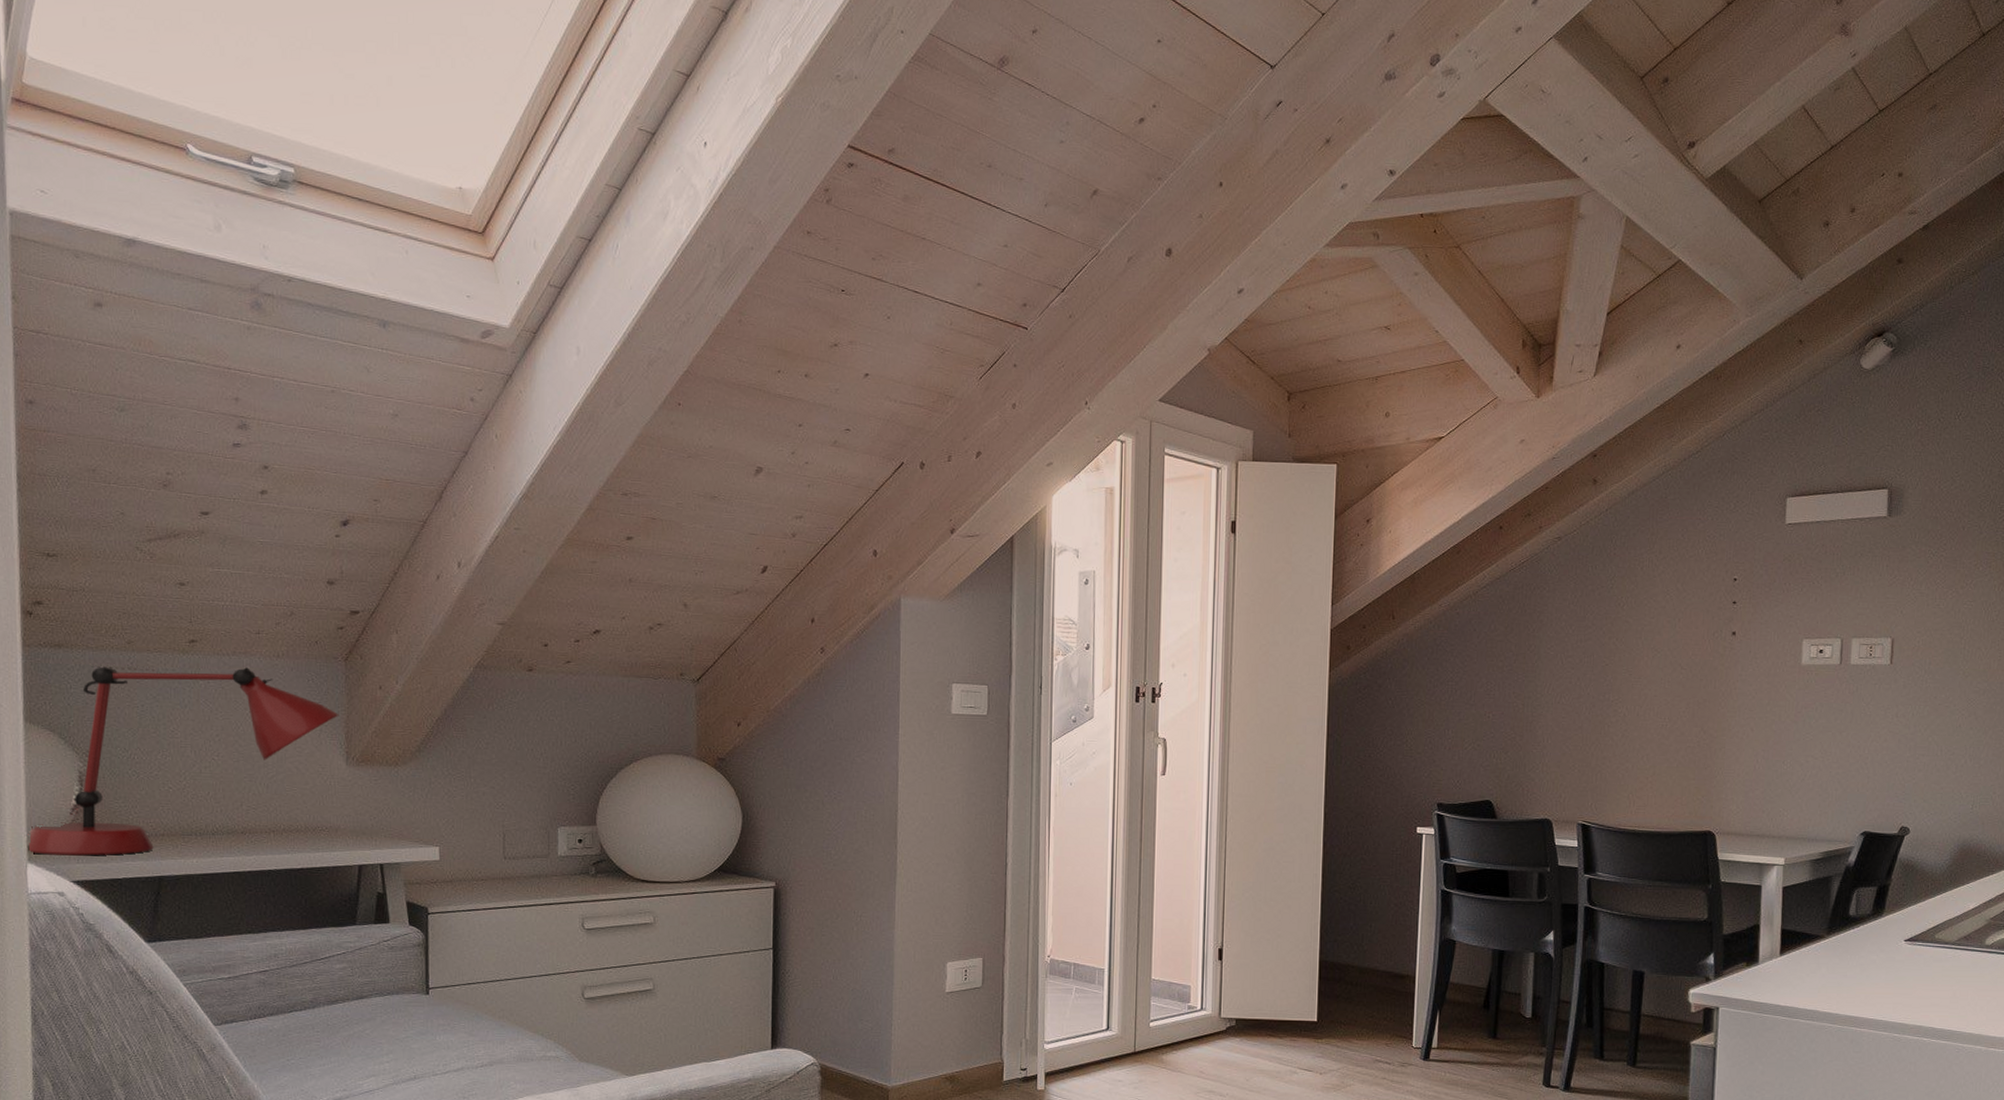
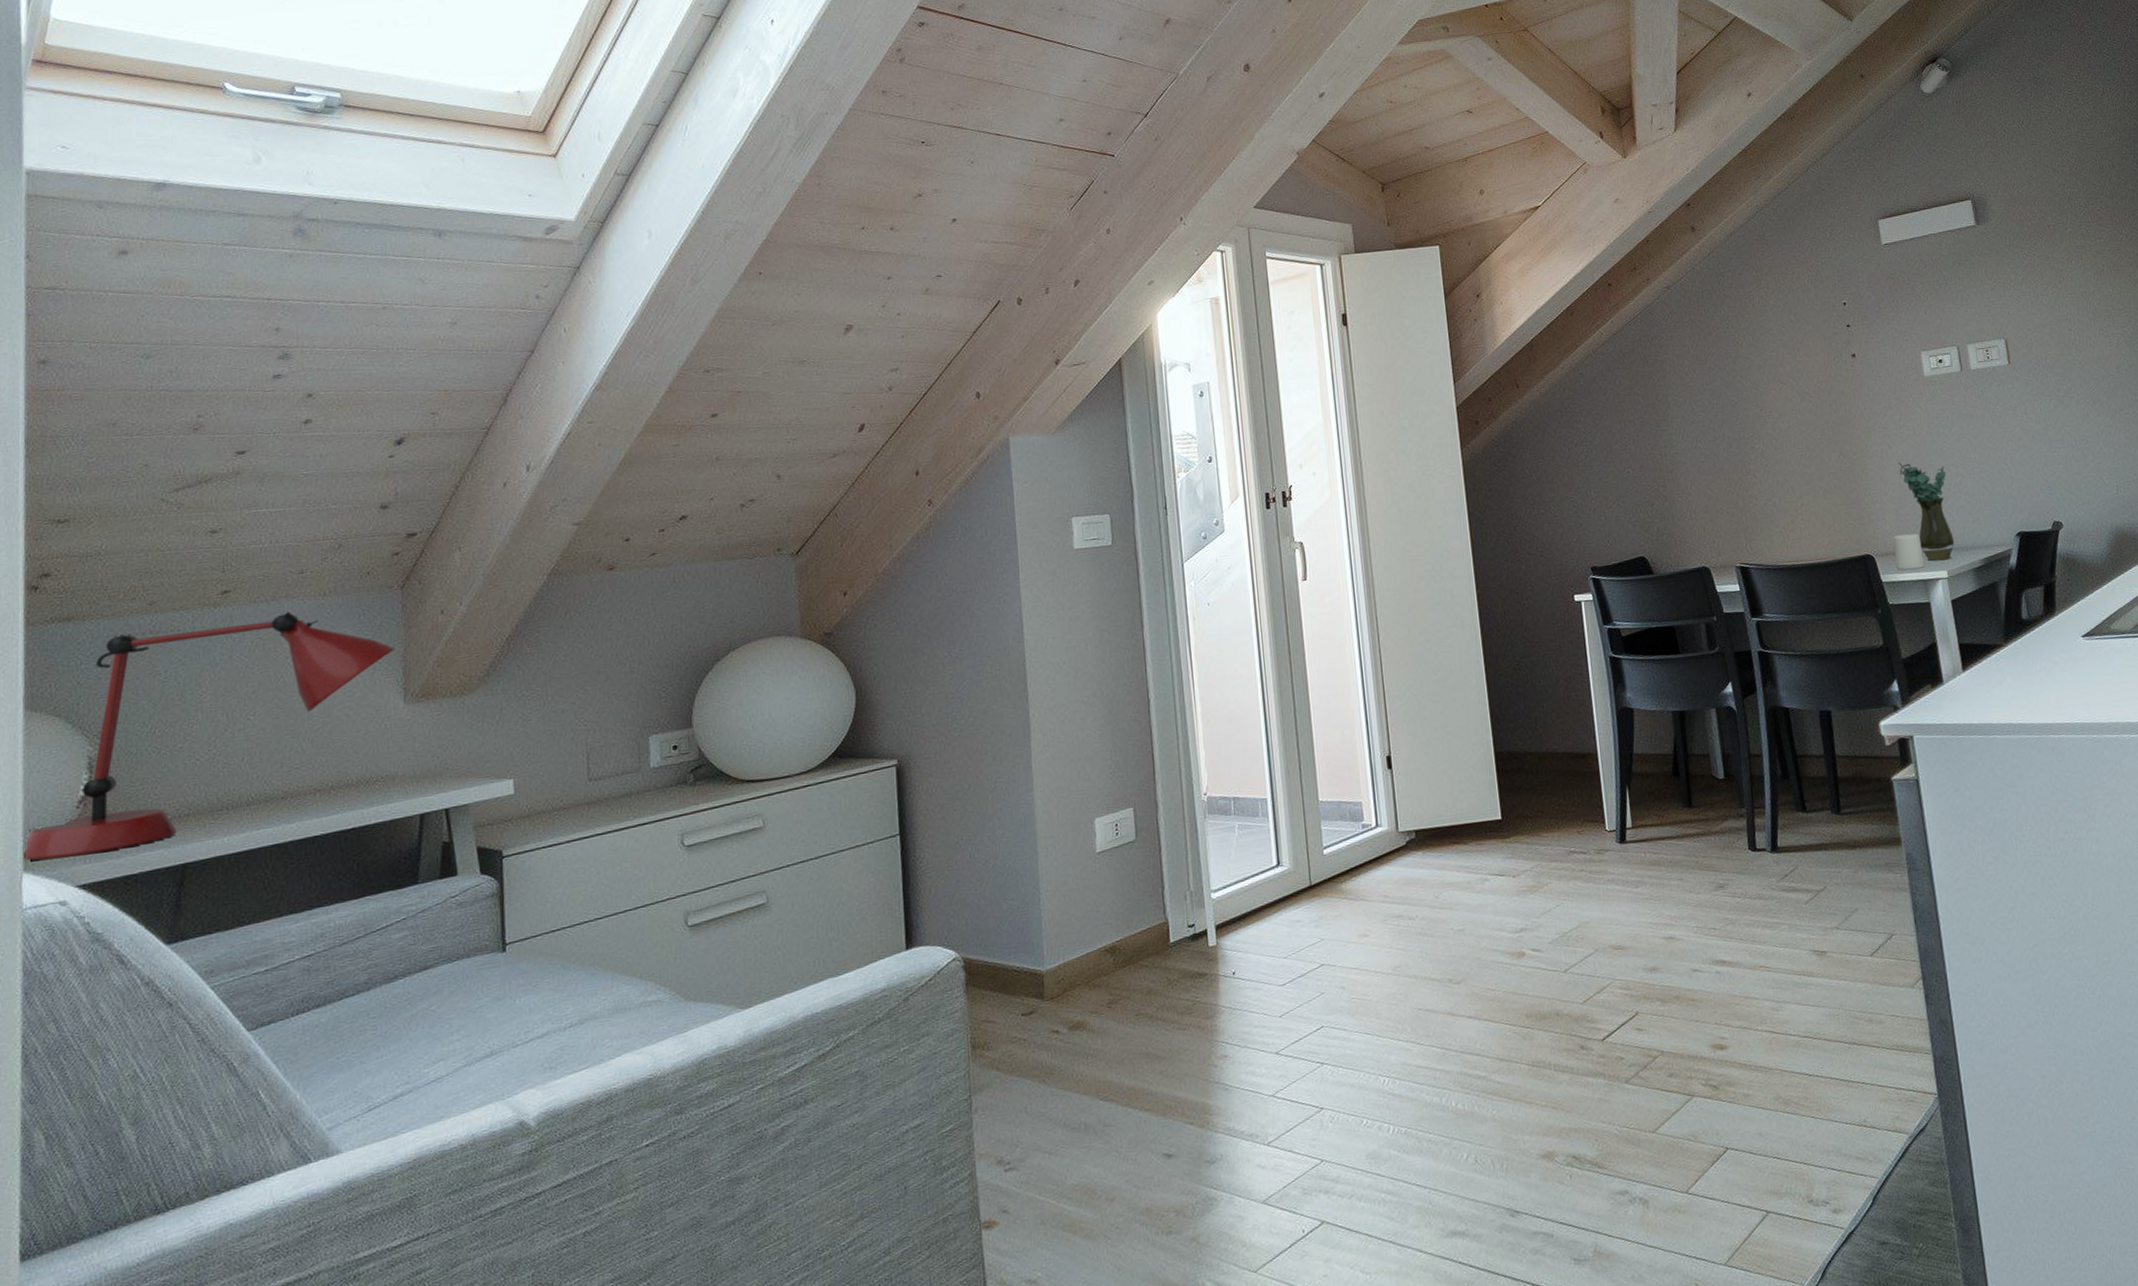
mug: none [1735,816,1765,853] -> present [1892,533,1925,571]
vase: none [1757,746,1804,848] -> present [1897,462,1955,562]

